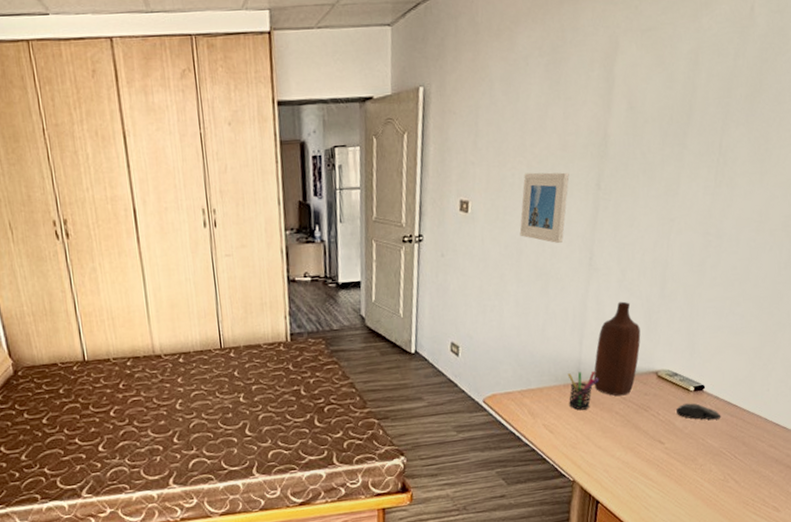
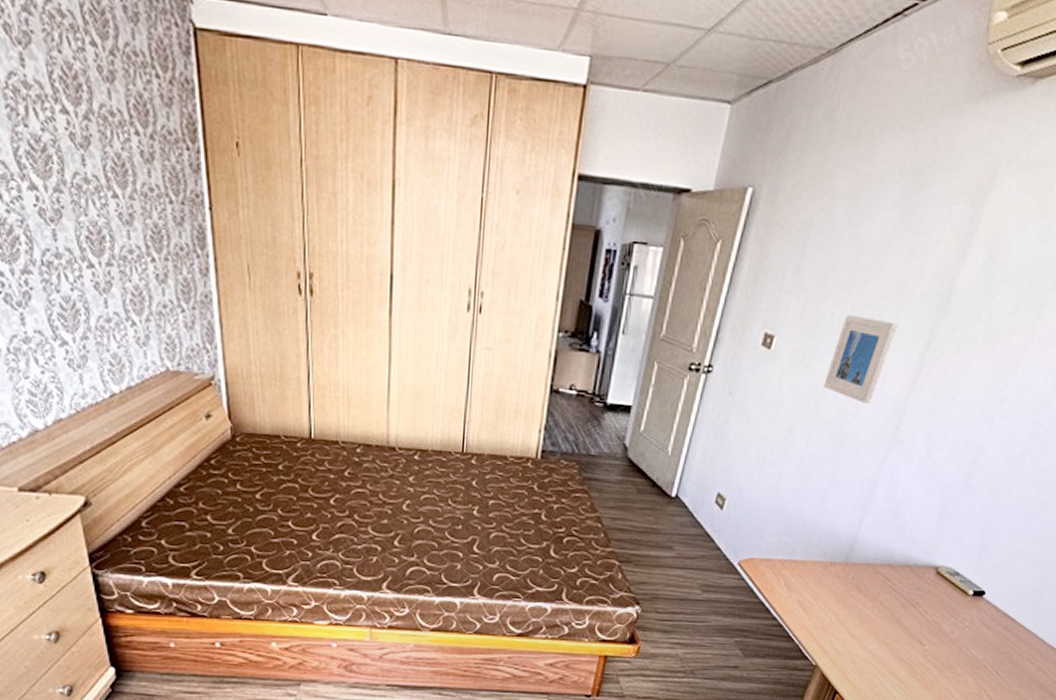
pen holder: present [567,371,598,410] -> none [831,551,871,593]
bottle: present [593,301,641,396] -> none [864,482,932,586]
computer mouse: present [676,403,721,420] -> none [946,607,995,631]

